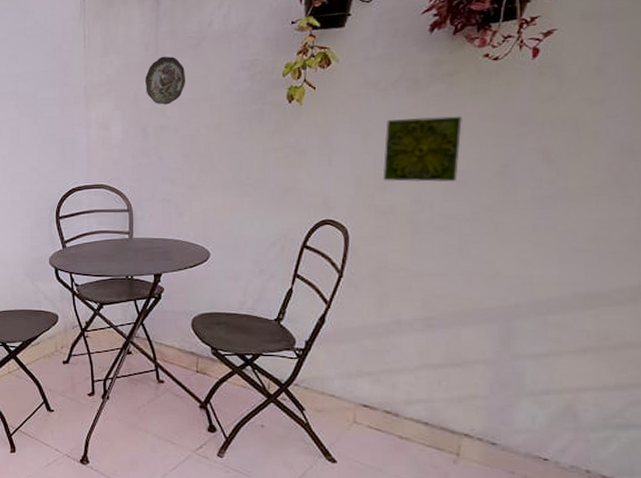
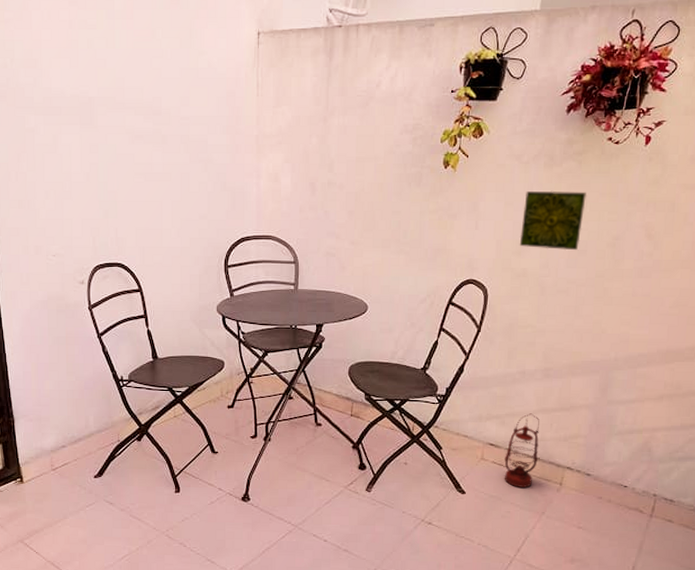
decorative plate: present [145,56,186,105] -> none [315,112,354,161]
lantern: none [383,369,426,457] -> present [504,413,539,488]

